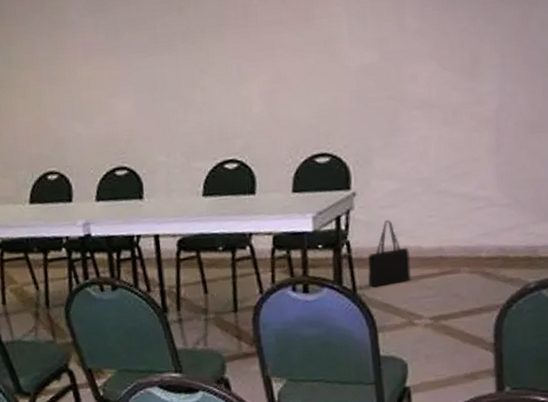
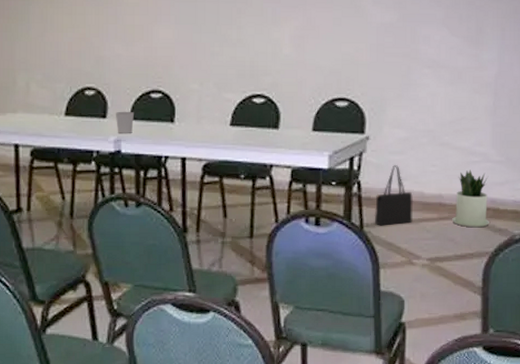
dixie cup: none [81,192,101,217] -> present [116,111,134,134]
planter: none [456,217,499,280] -> present [452,169,489,228]

